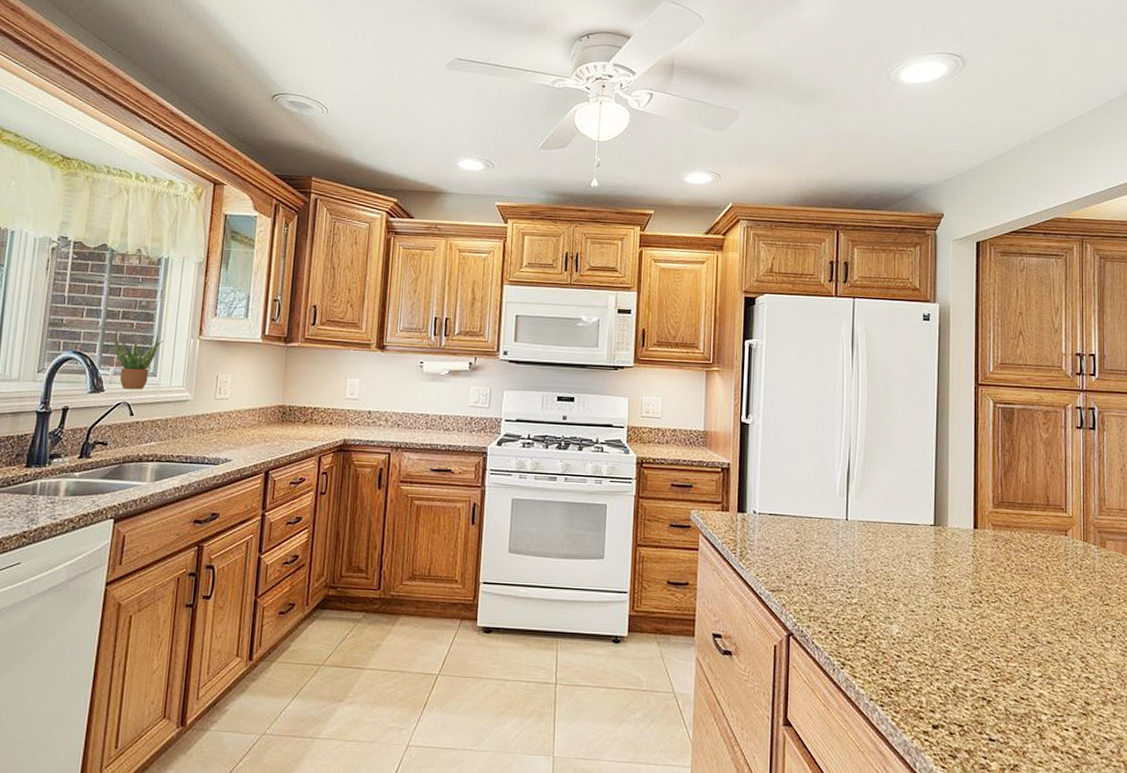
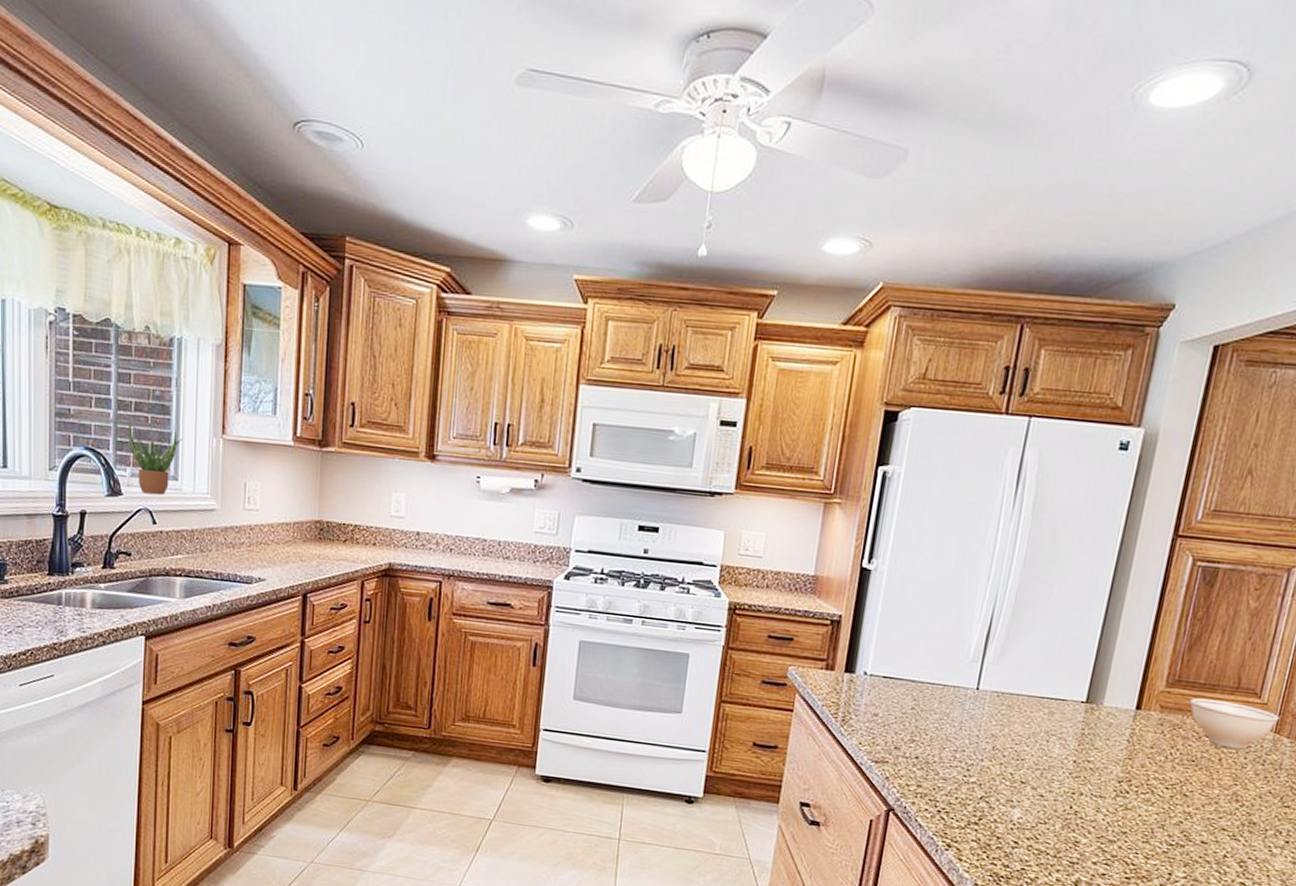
bowl: none [1013,515,1084,557] -> present [1189,697,1280,750]

